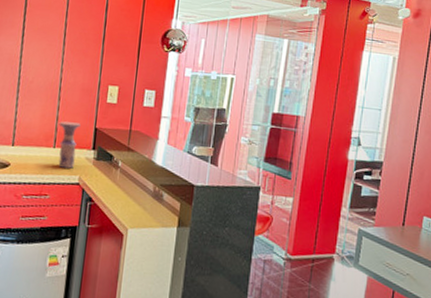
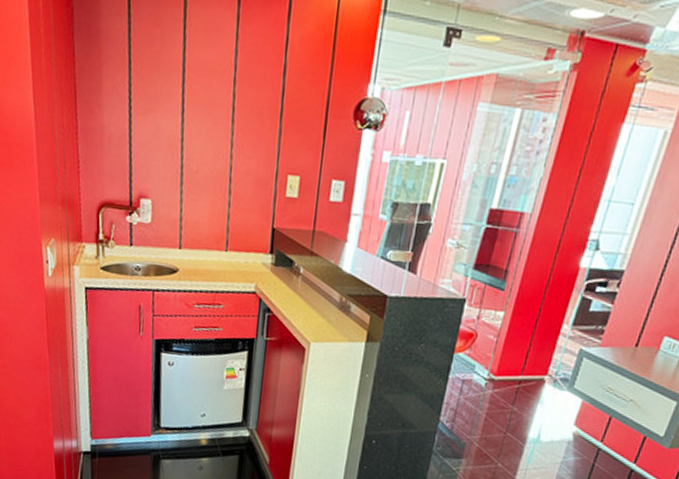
vase: present [58,121,81,169] -> none [230,220,256,275]

